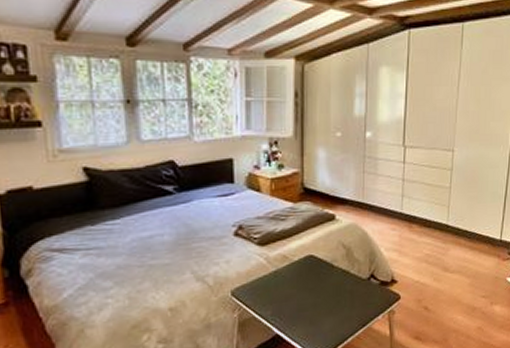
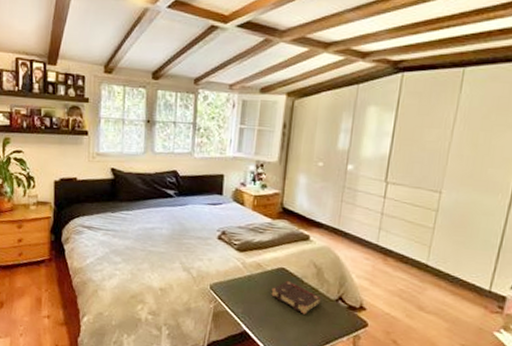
book: none [301,267,353,301] -> present [271,280,321,315]

